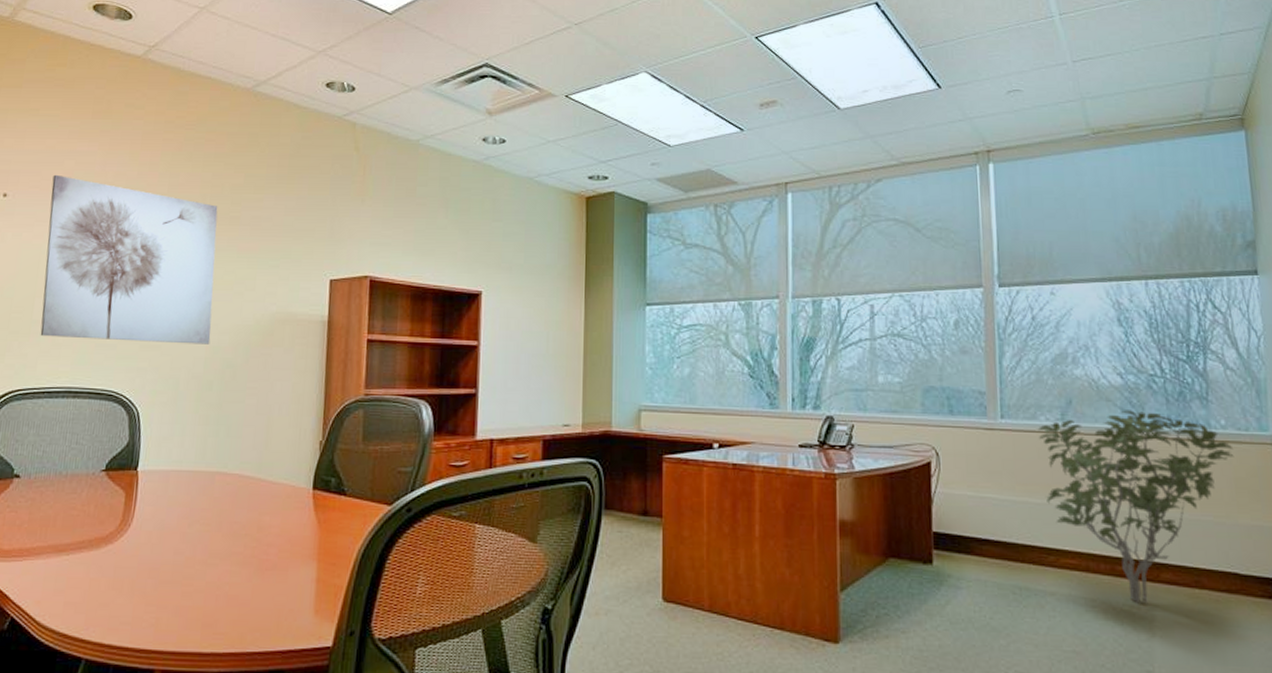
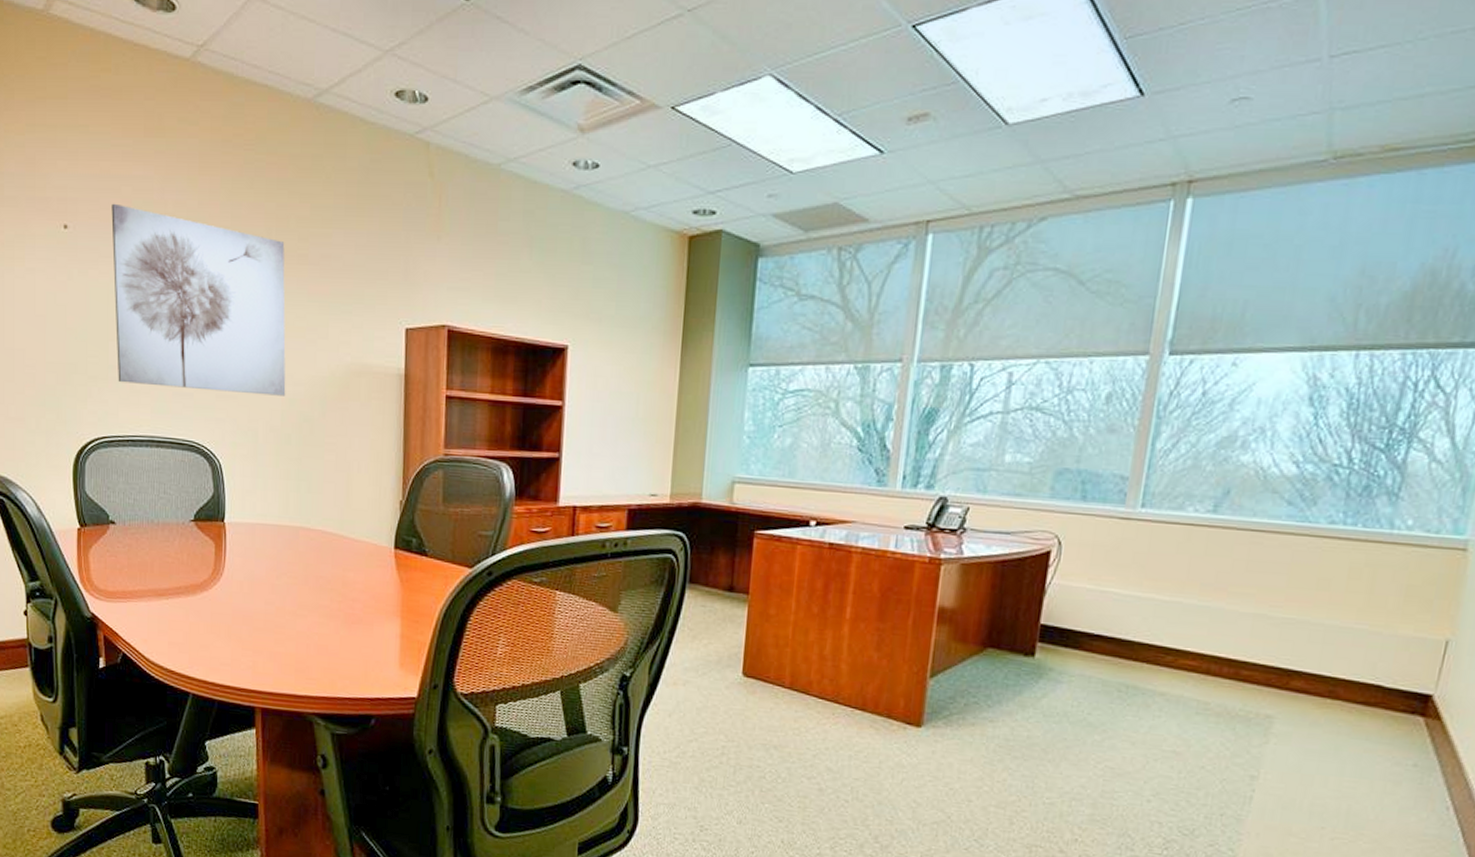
shrub: present [1037,410,1235,604] -> none [1176,503,1415,710]

